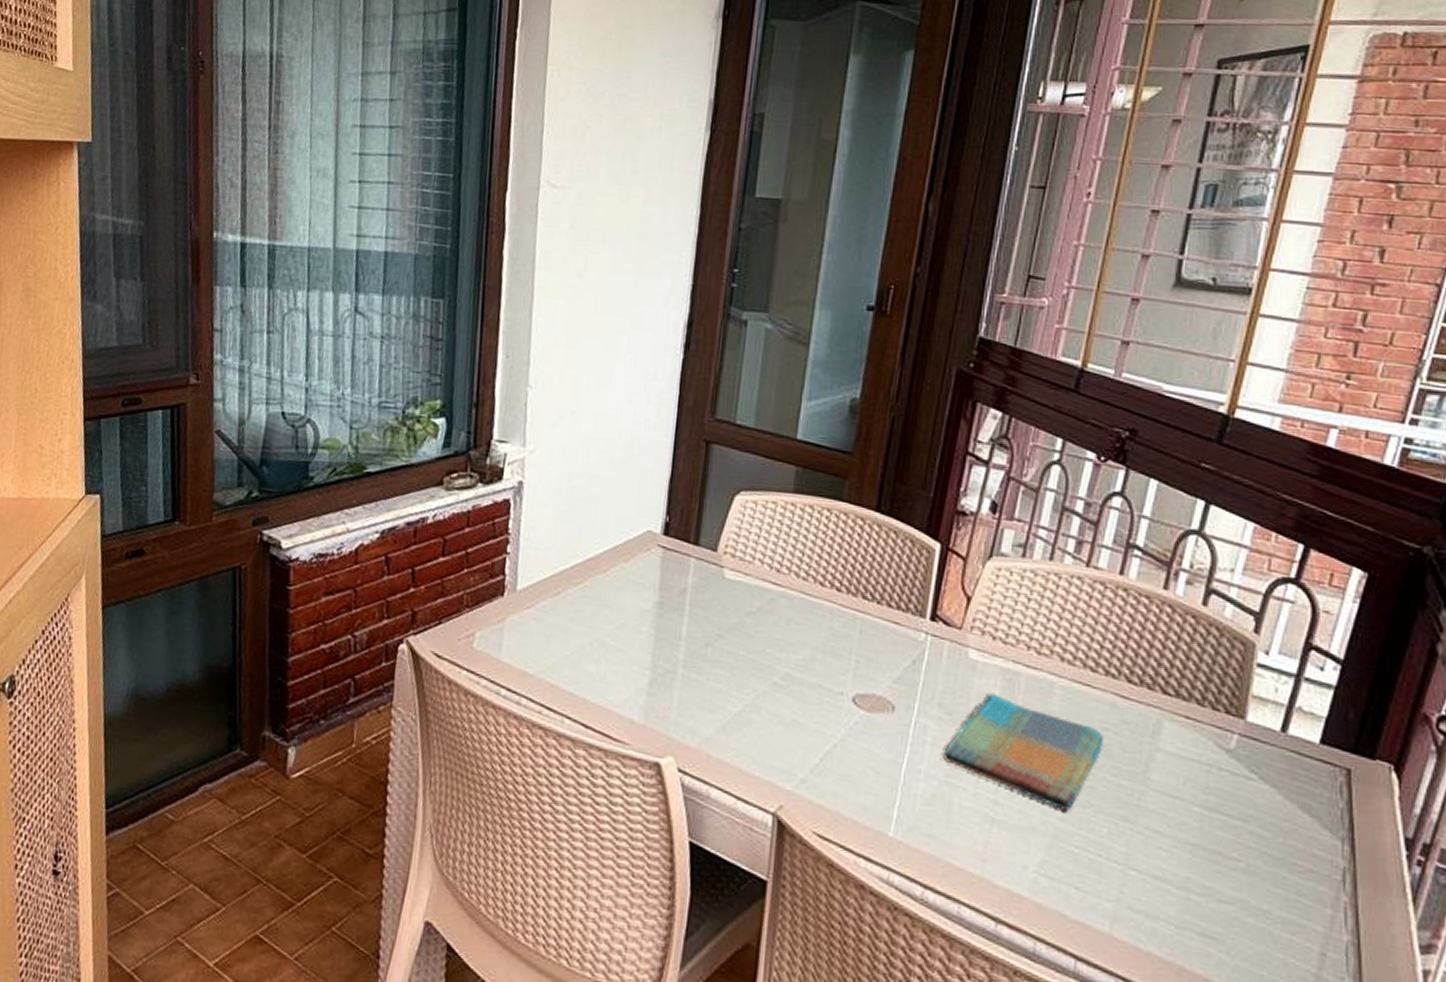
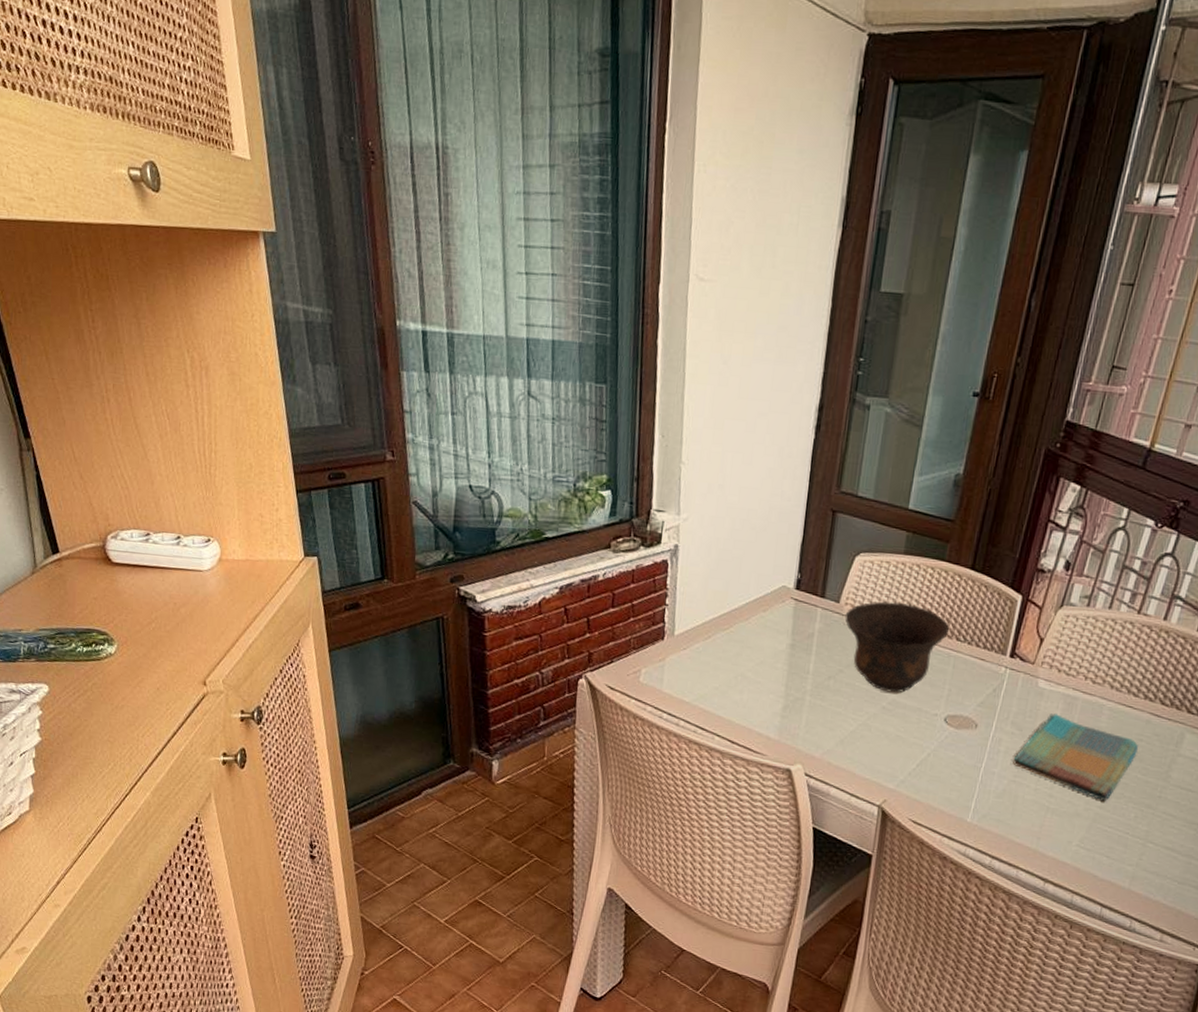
bowl: none [723,549,854,665] -> present [844,601,950,693]

